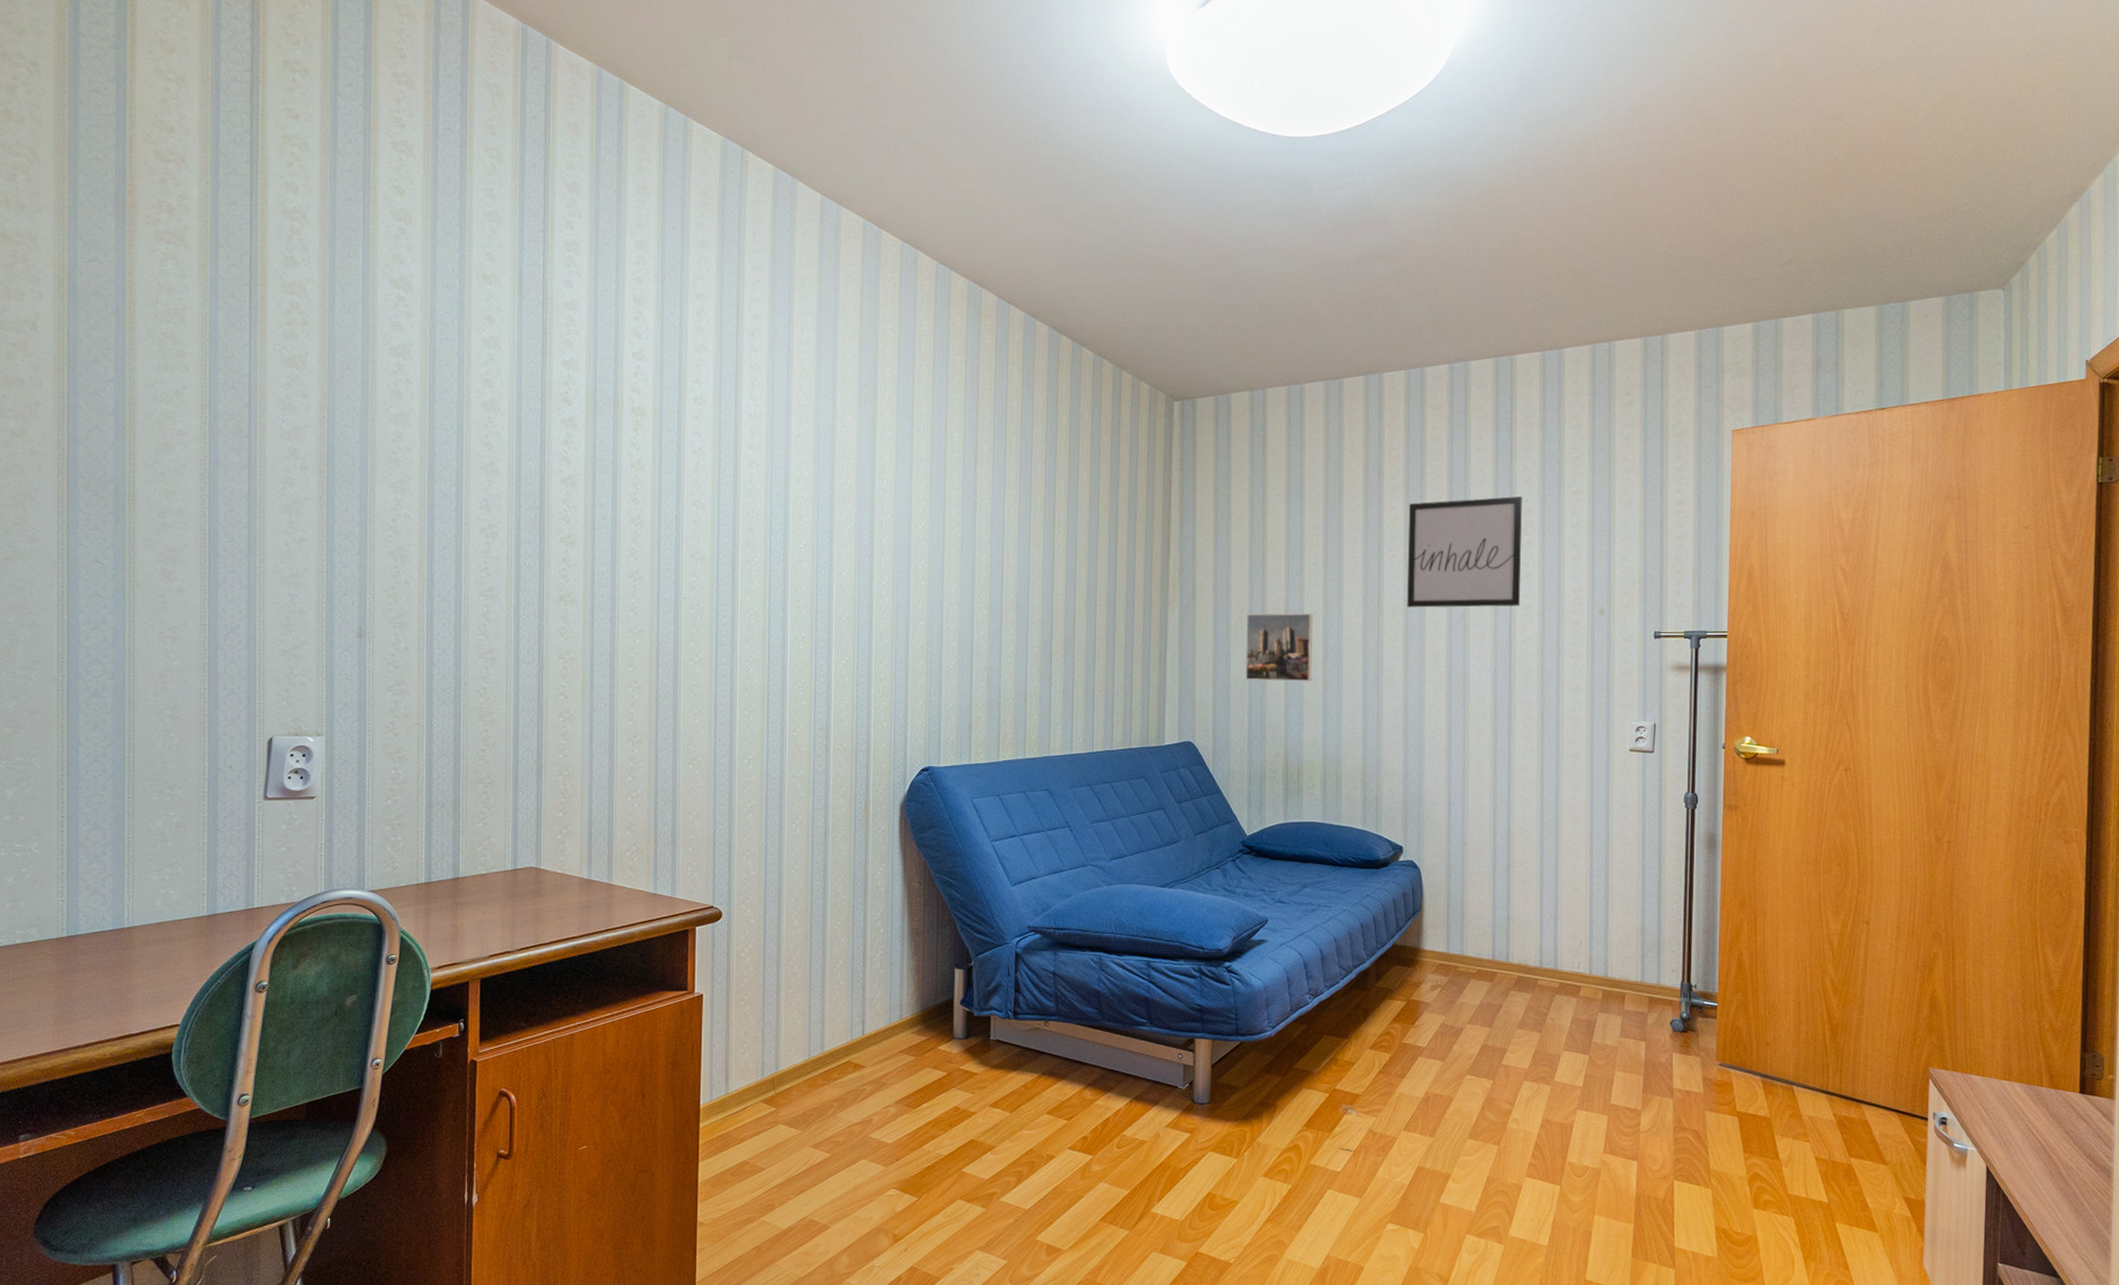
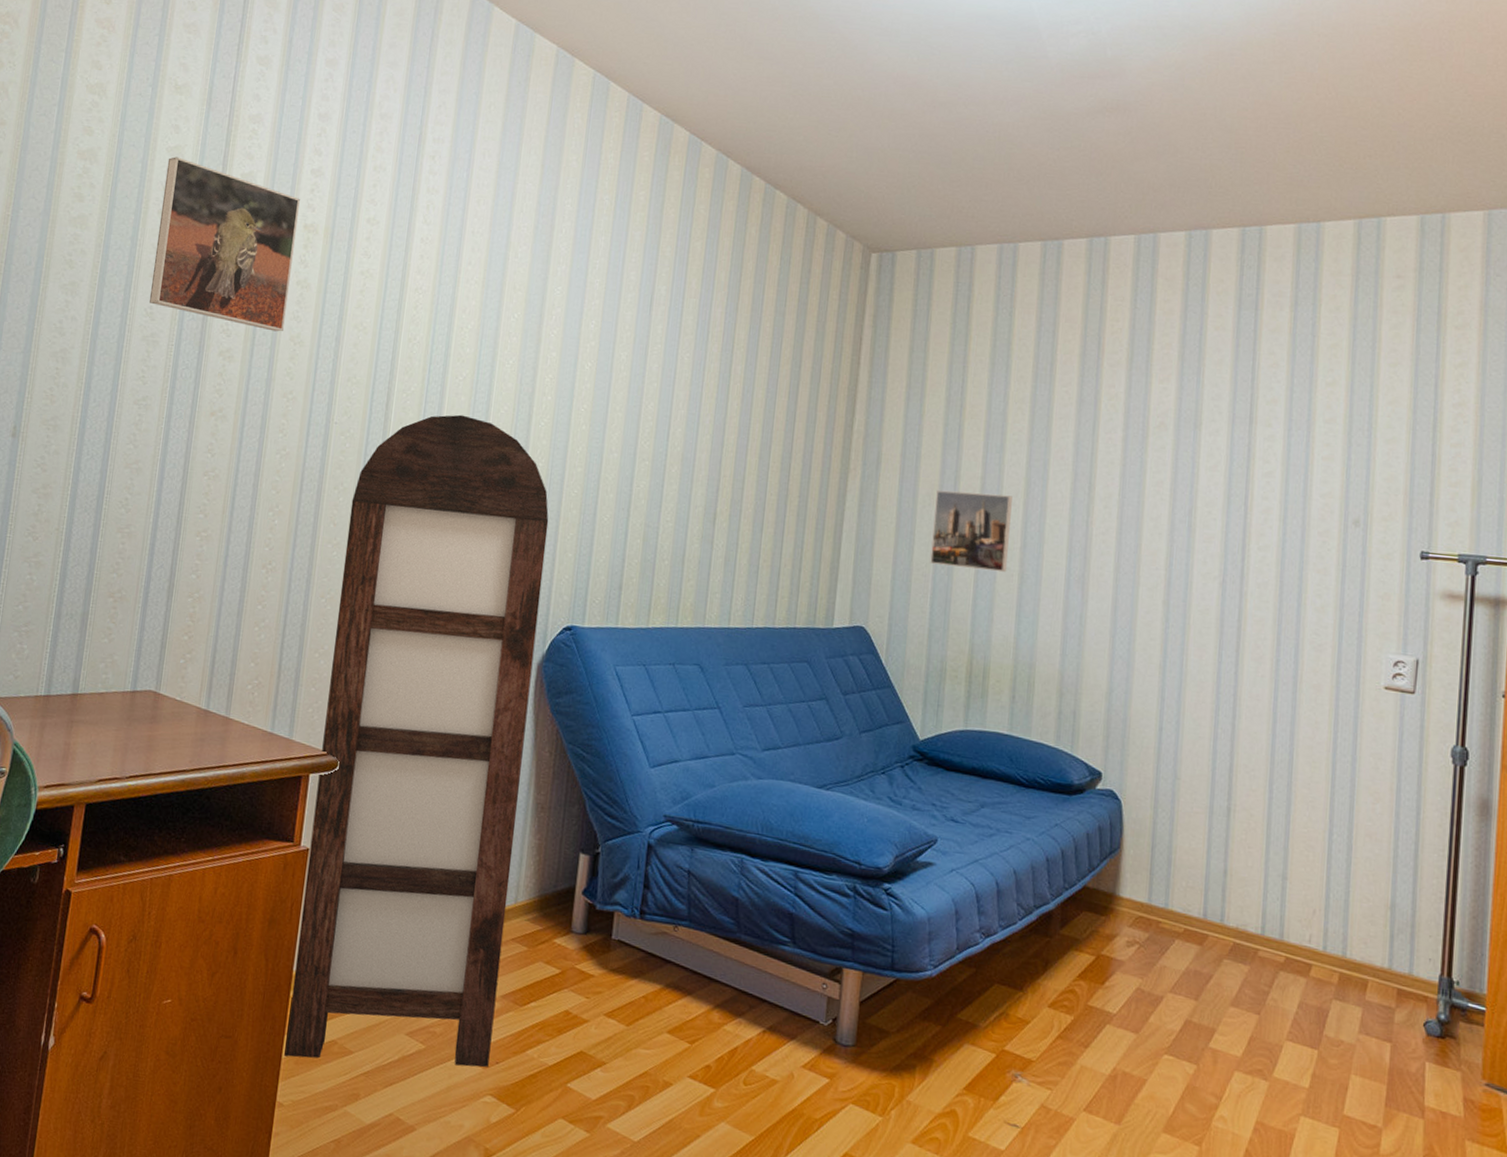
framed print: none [482,348,625,515] -> present [150,157,300,332]
bookshelf: none [700,580,898,1181] -> present [284,414,549,1068]
wall art: present [1407,496,1522,608] -> none [1123,381,1266,508]

